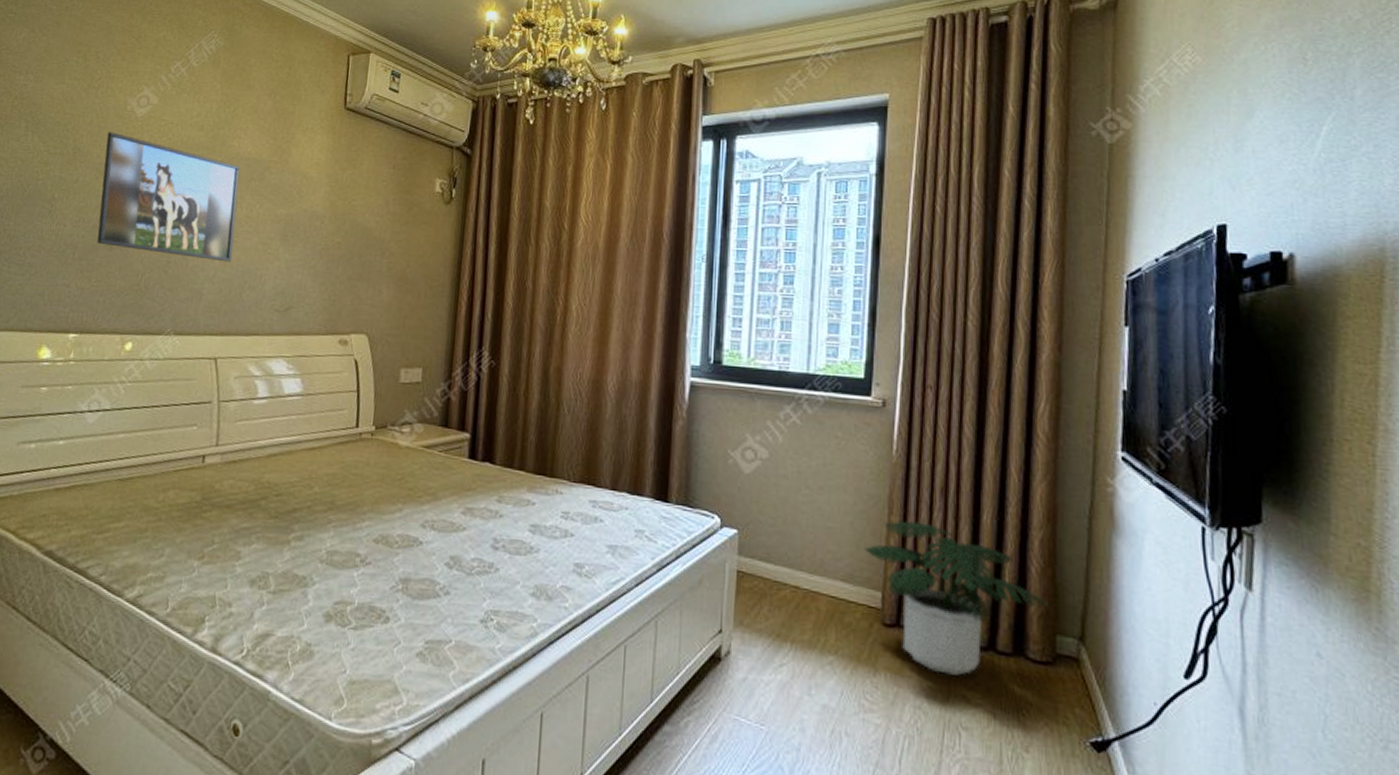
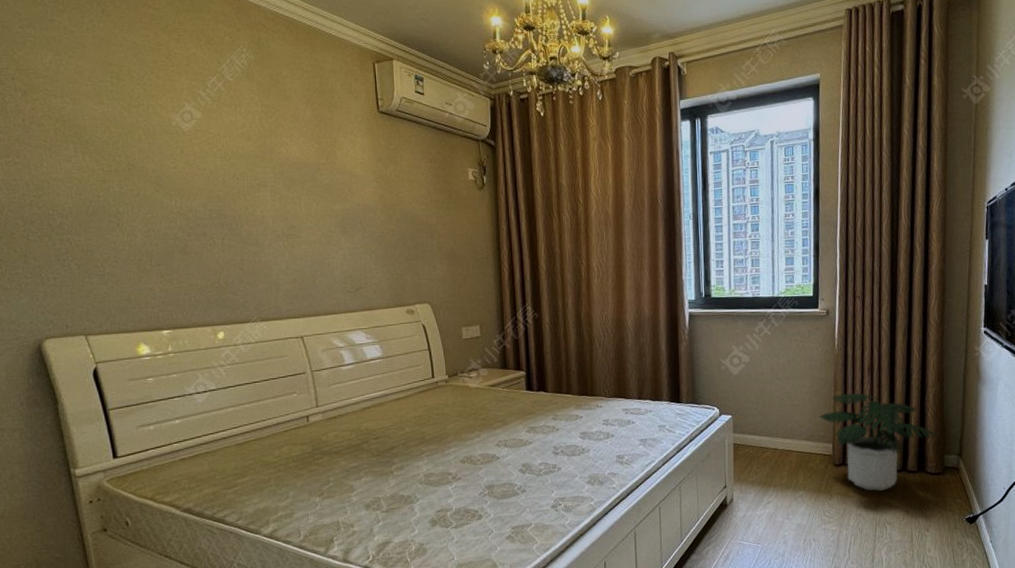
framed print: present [97,132,240,262] -> none [158,147,300,255]

